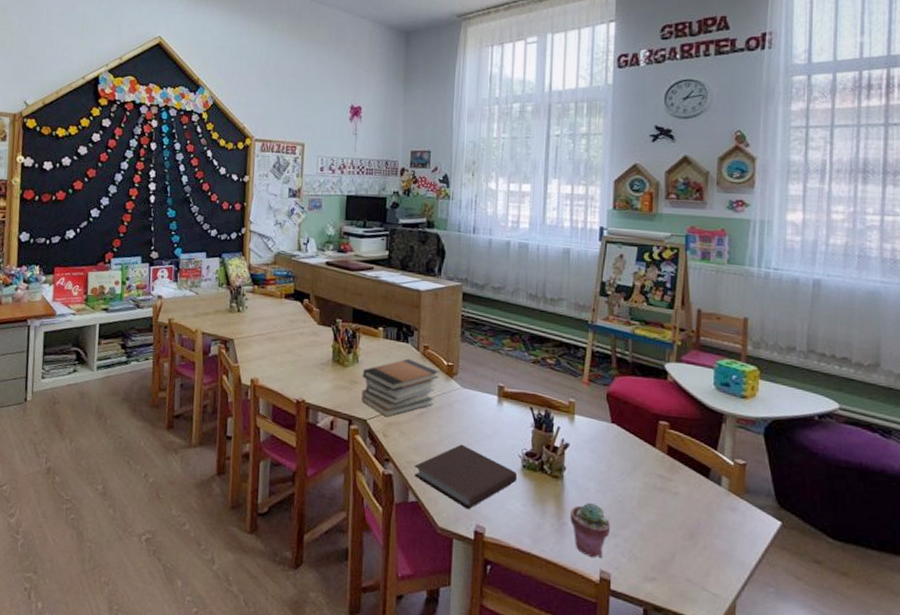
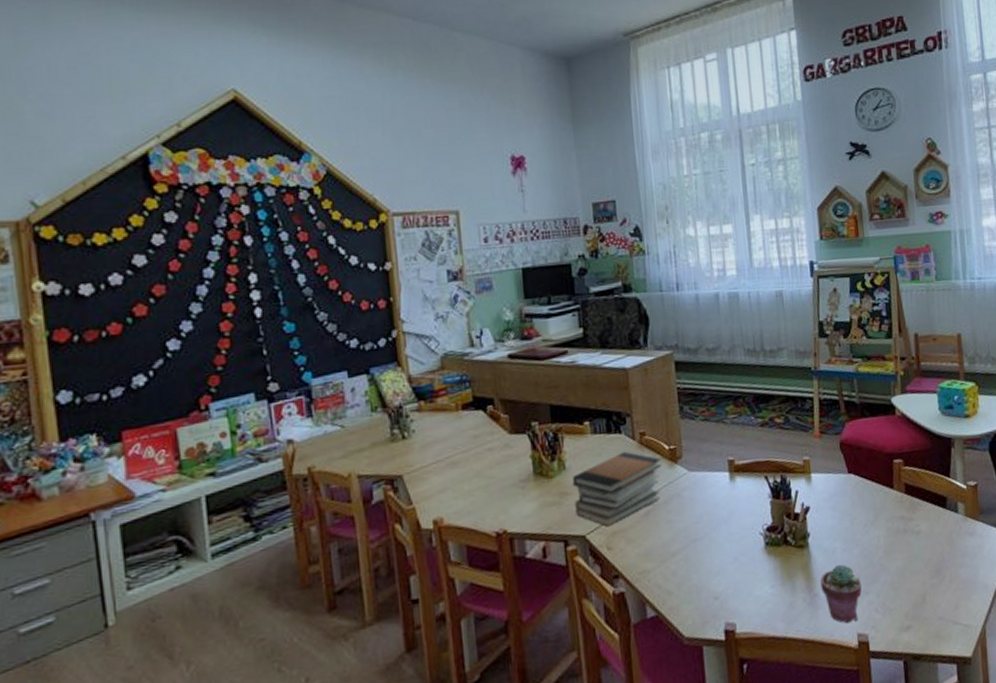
notebook: present [413,444,518,510] -> none [647,536,762,609]

